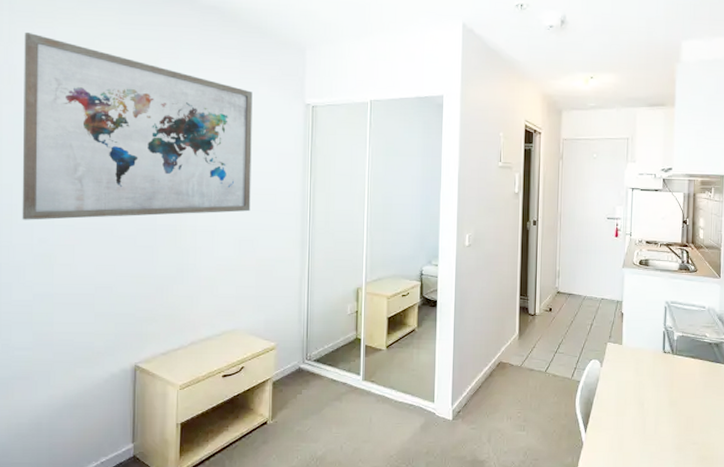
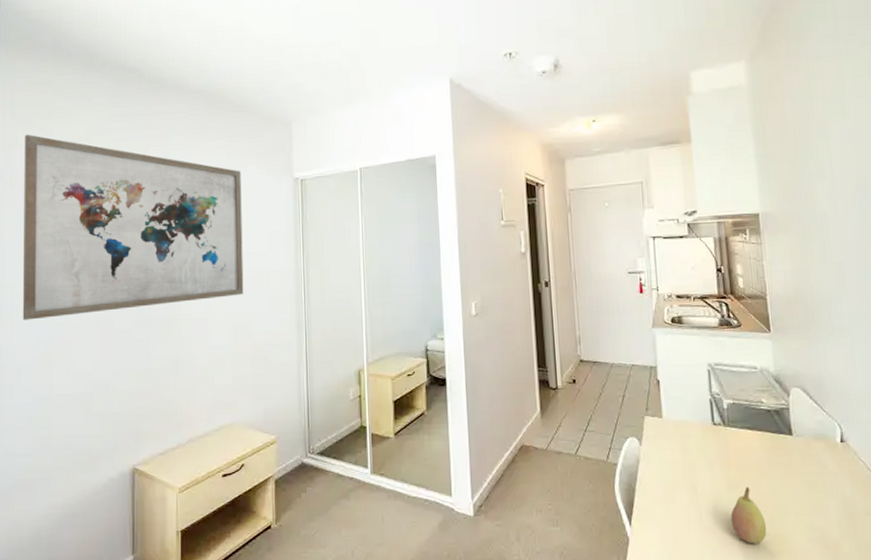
fruit: none [668,404,696,451] -> present [730,486,767,544]

